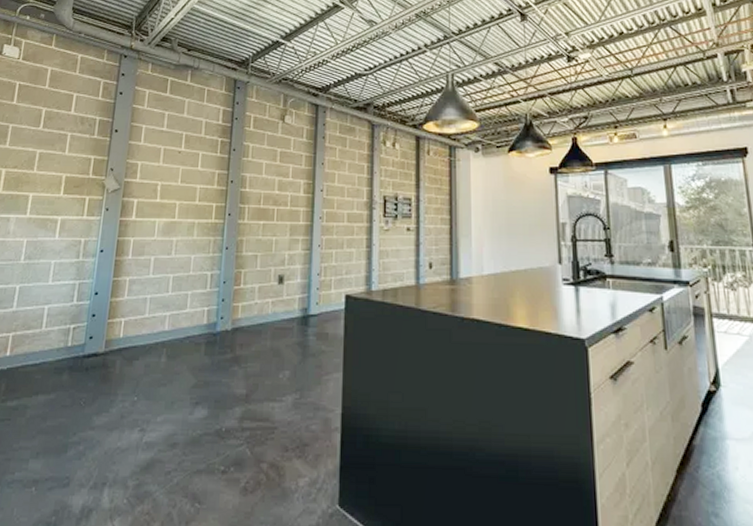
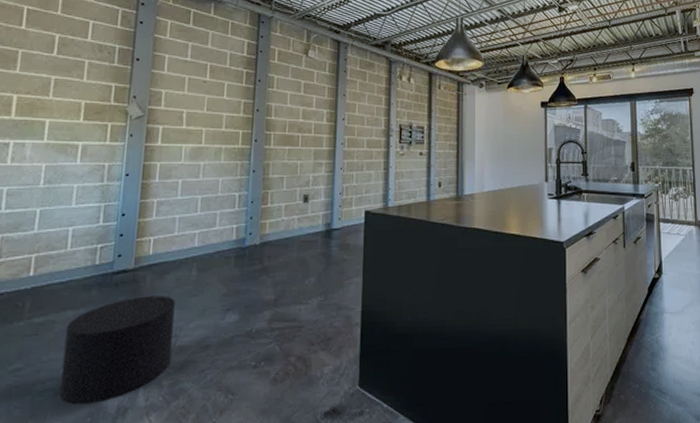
stool: none [27,383,143,501] -> present [59,295,175,405]

